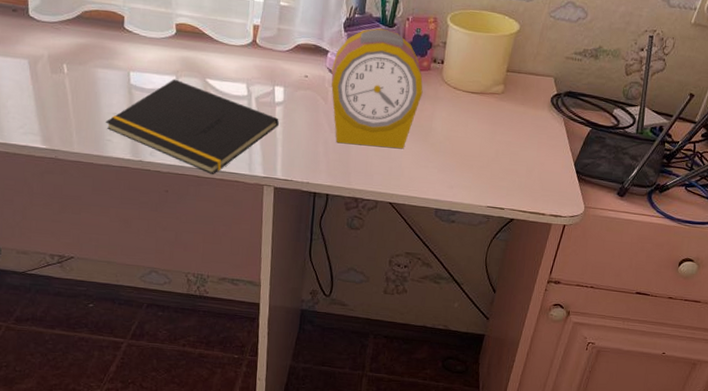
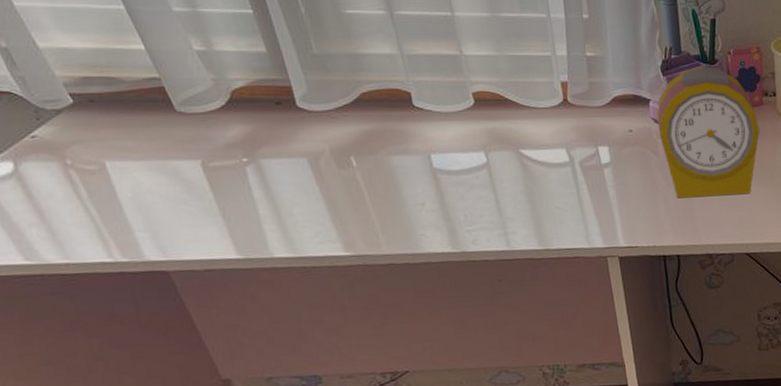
notepad: present [105,79,279,174] -> none [413,155,611,254]

